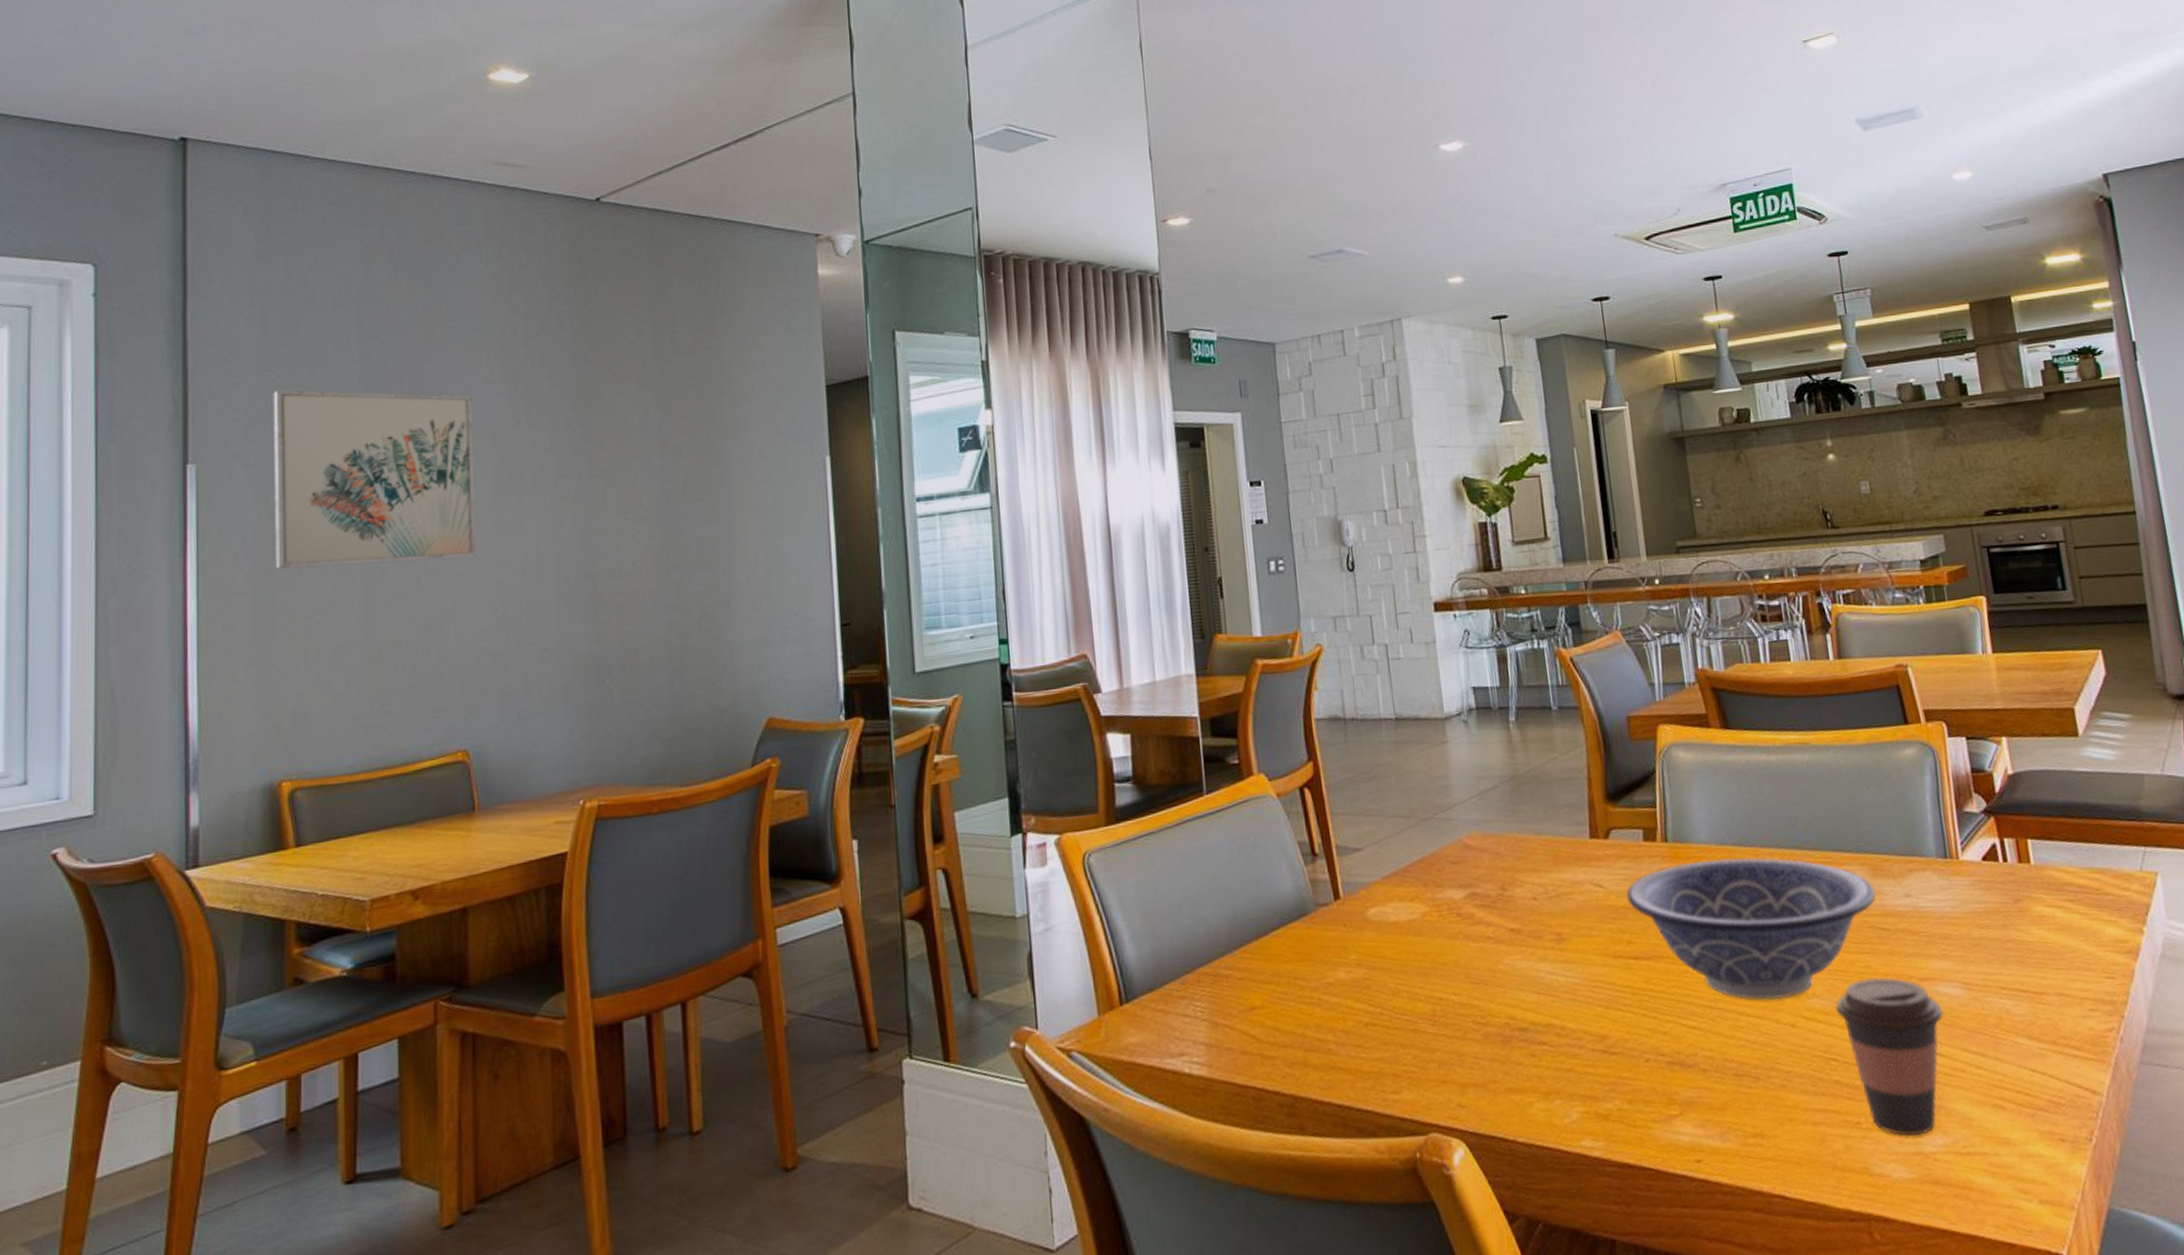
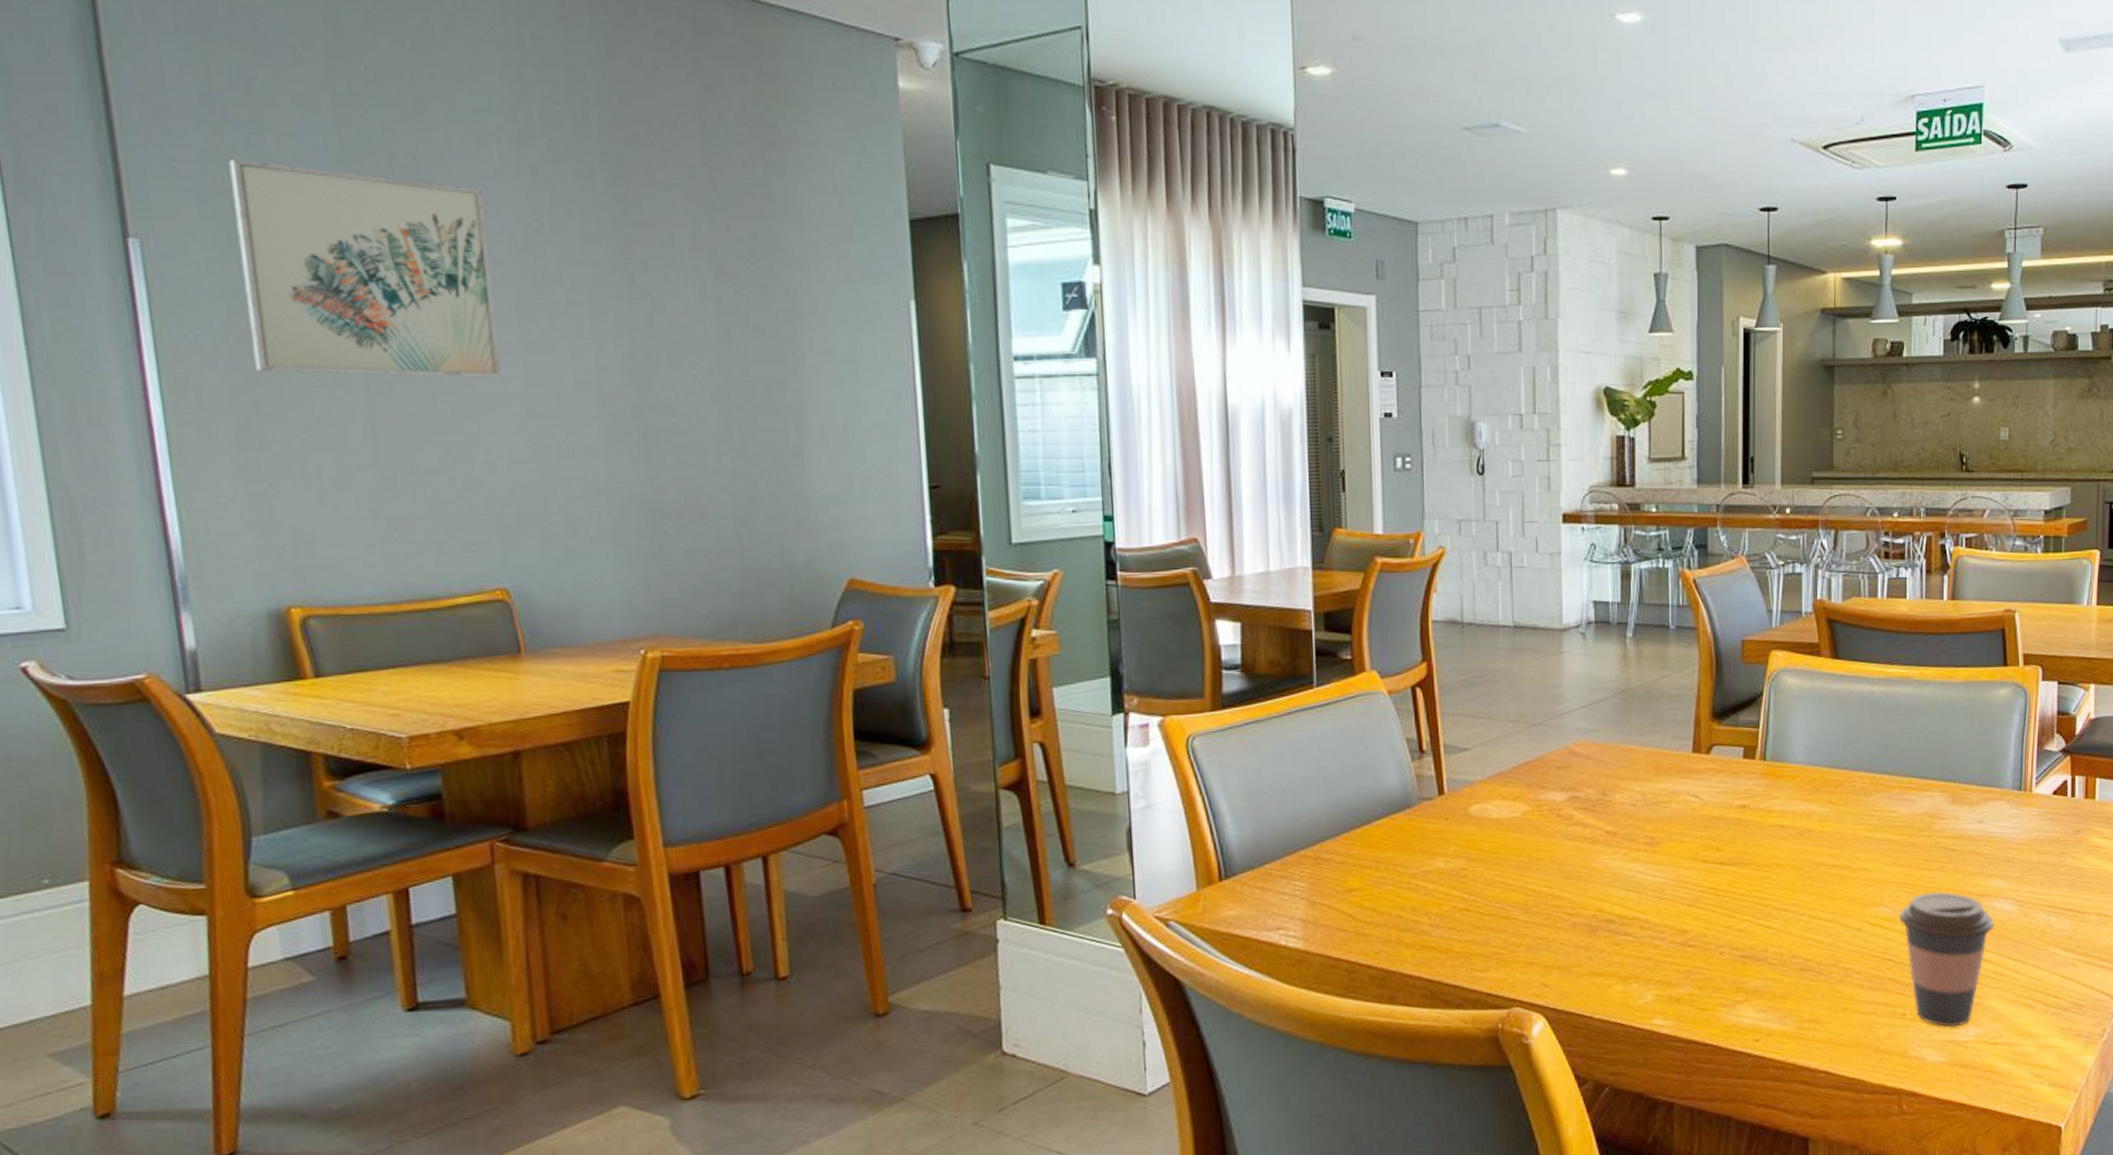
decorative bowl: present [1625,857,1876,1001] -> none [1720,778,1952,907]

